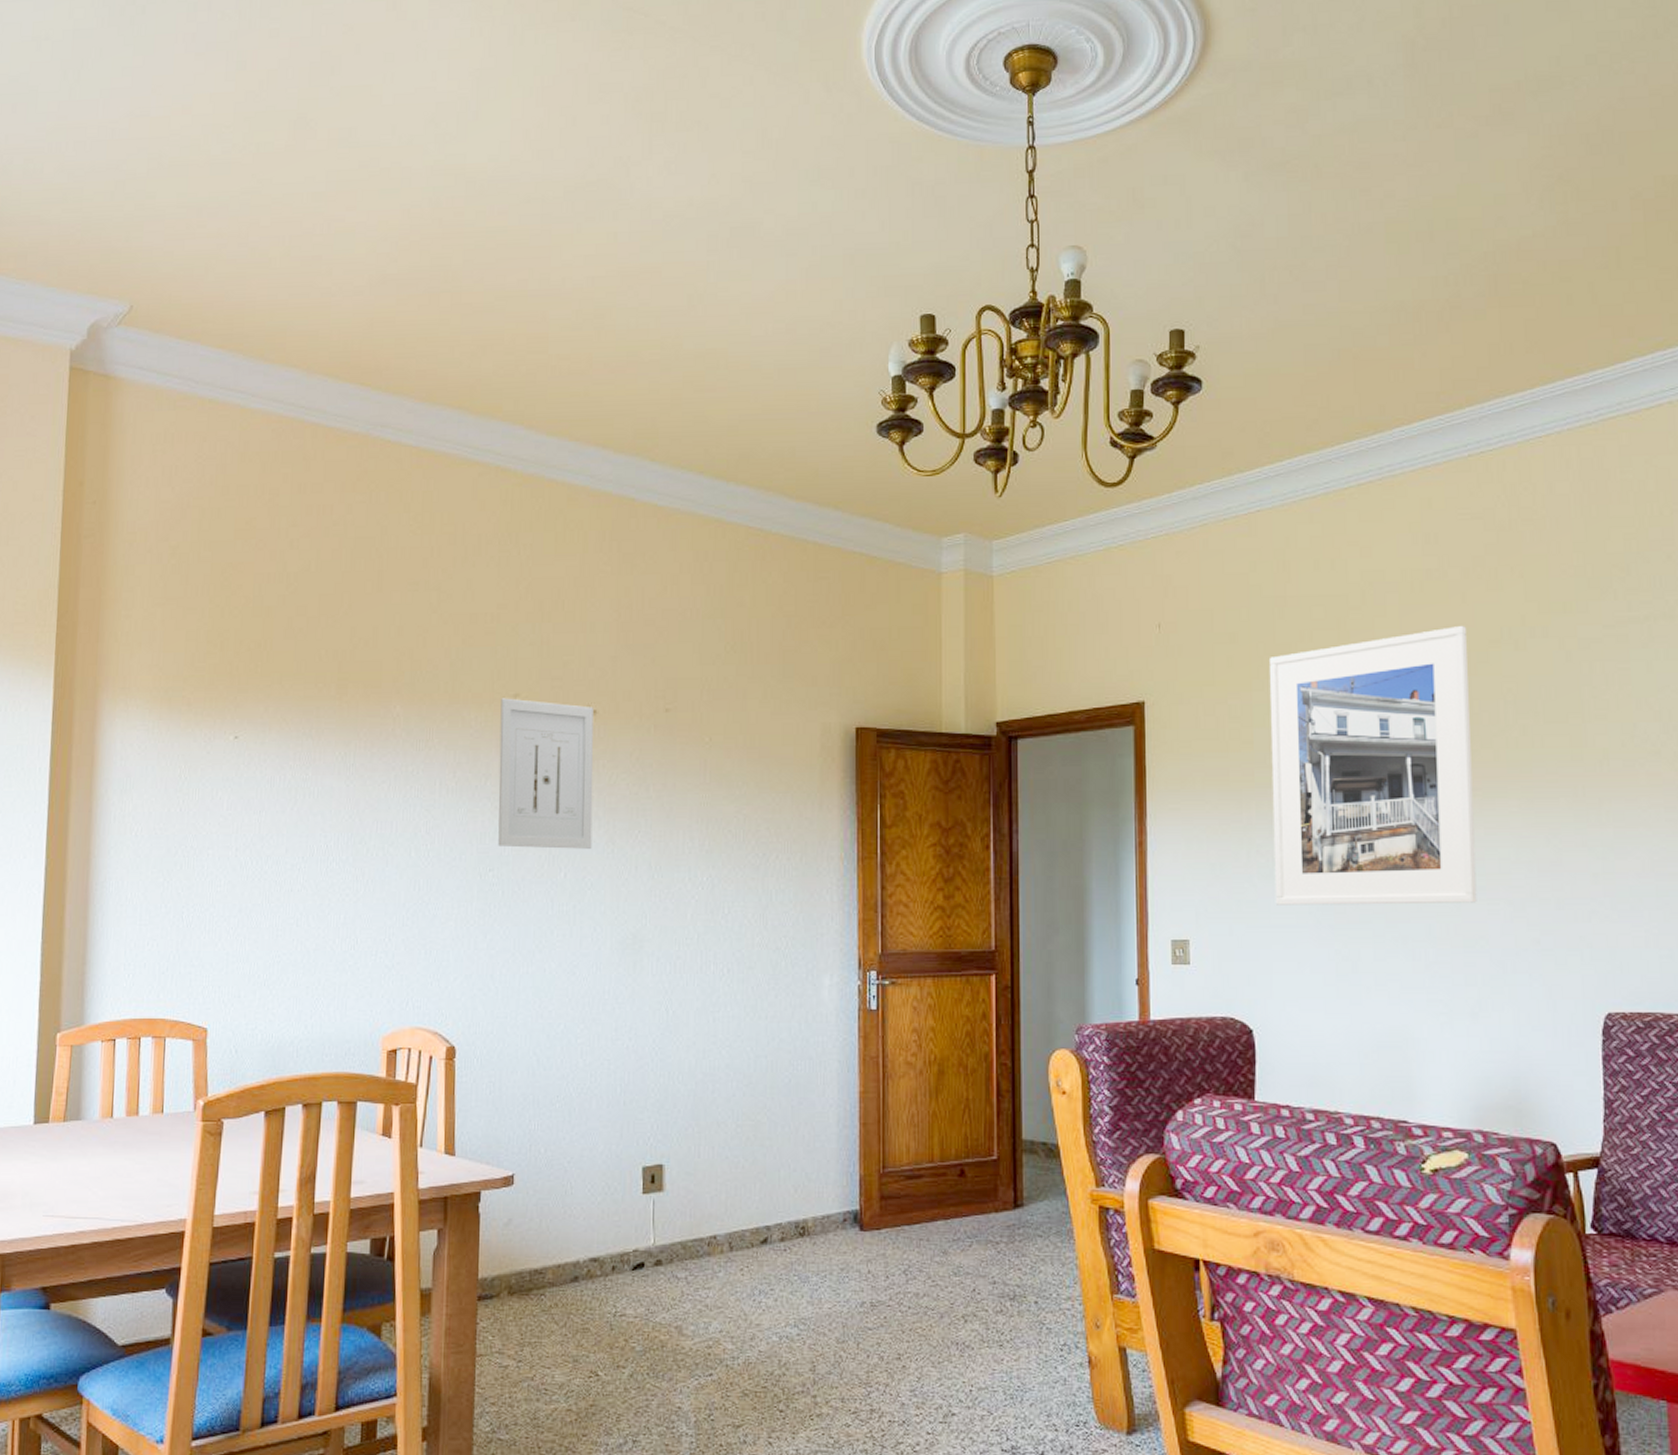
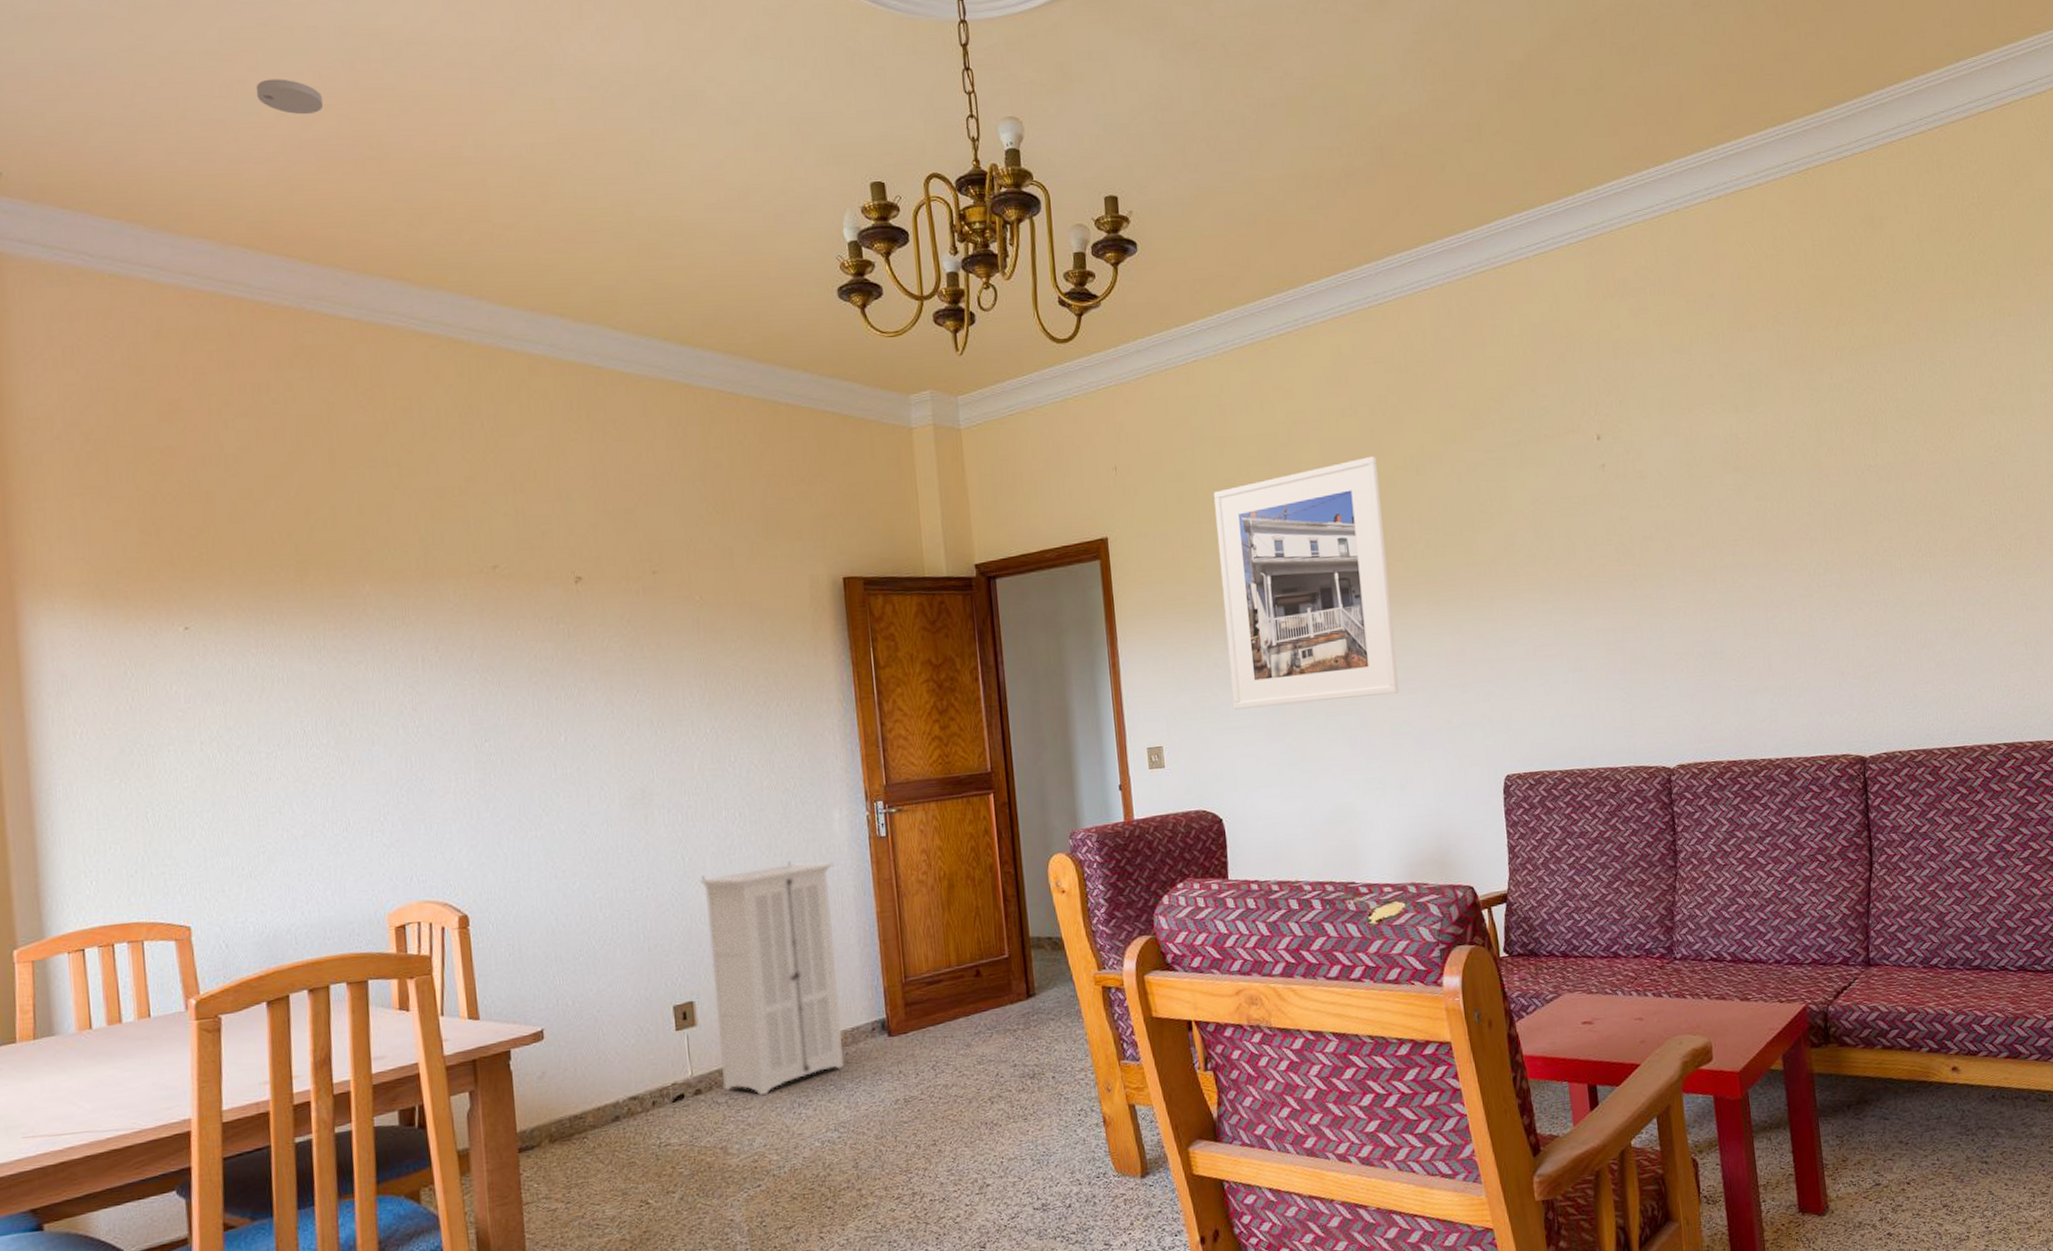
smoke detector: none [351,217,408,251] -> present [255,79,323,115]
wall art: present [498,698,594,849] -> none [479,570,591,717]
storage cabinet: none [681,1026,820,1277] -> present [699,861,845,1096]

